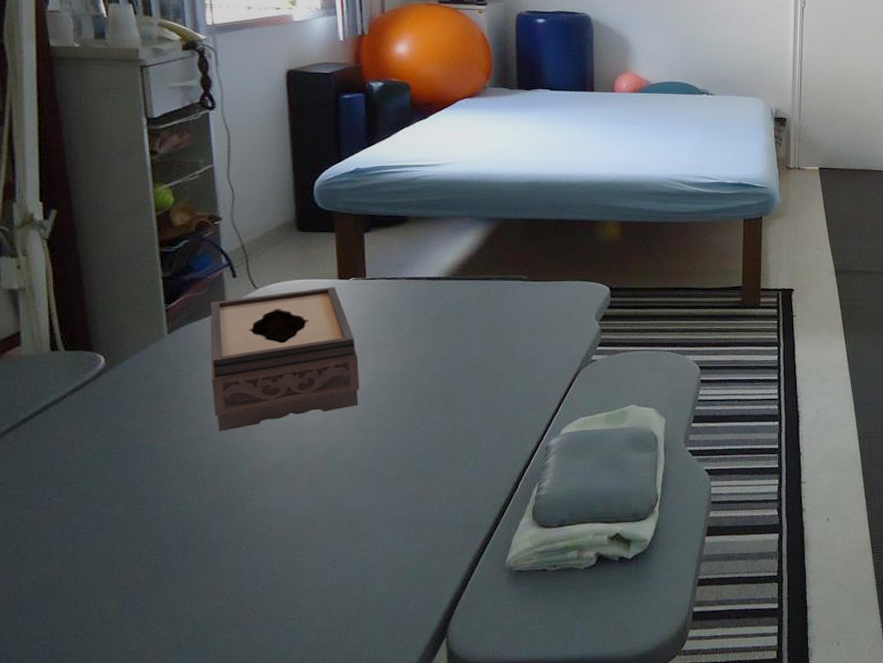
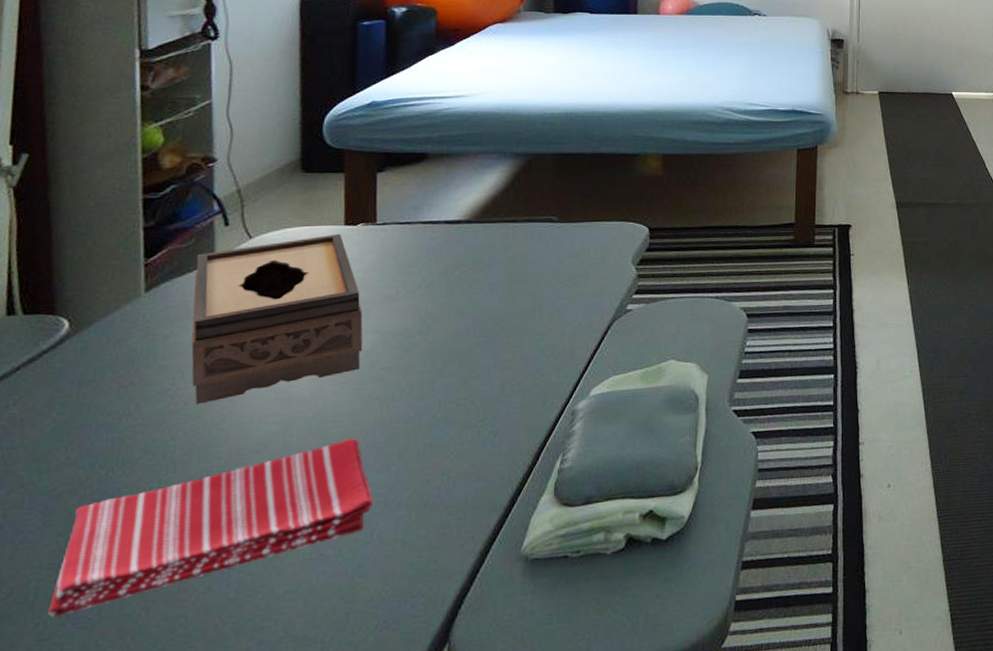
dish towel: none [108,464,376,604] -> present [47,438,373,617]

